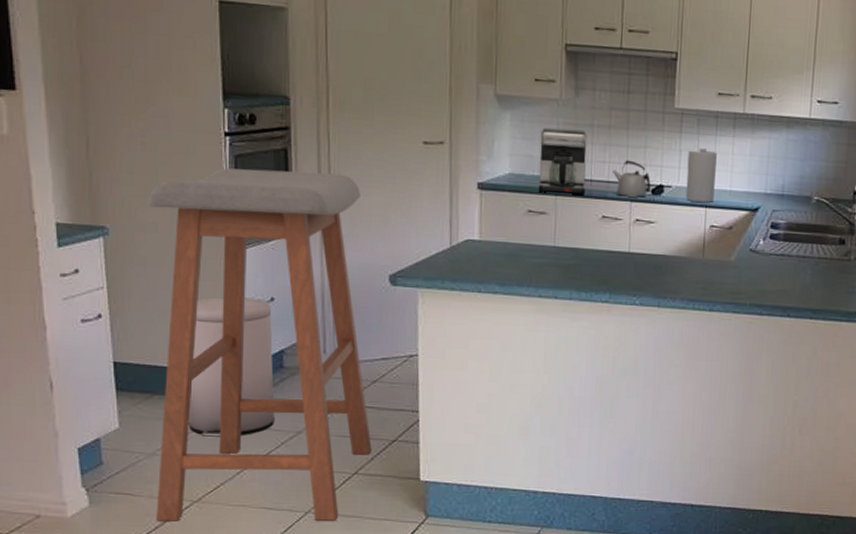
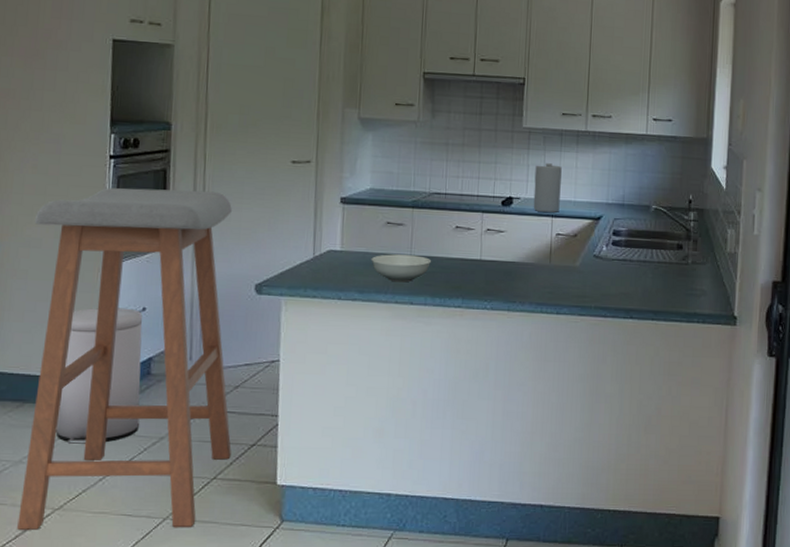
bowl: none [512,245,577,276] -> present [371,254,432,283]
coffee maker: present [538,127,587,196] -> none [396,146,443,208]
kettle: present [612,160,651,198] -> none [465,174,501,210]

